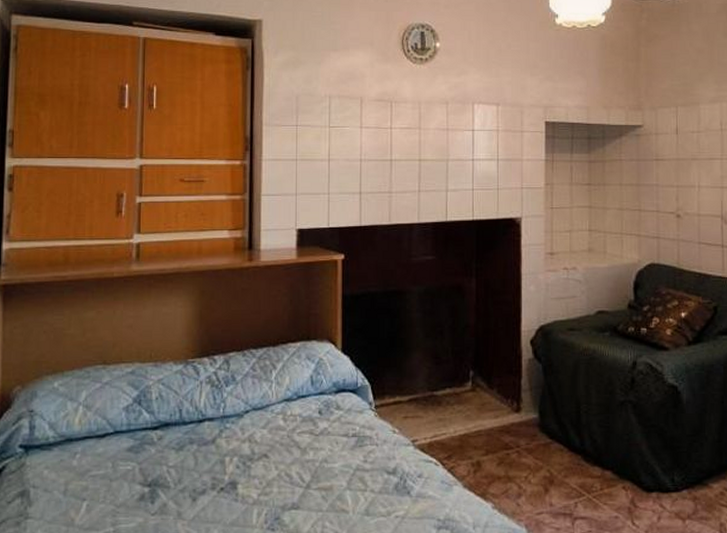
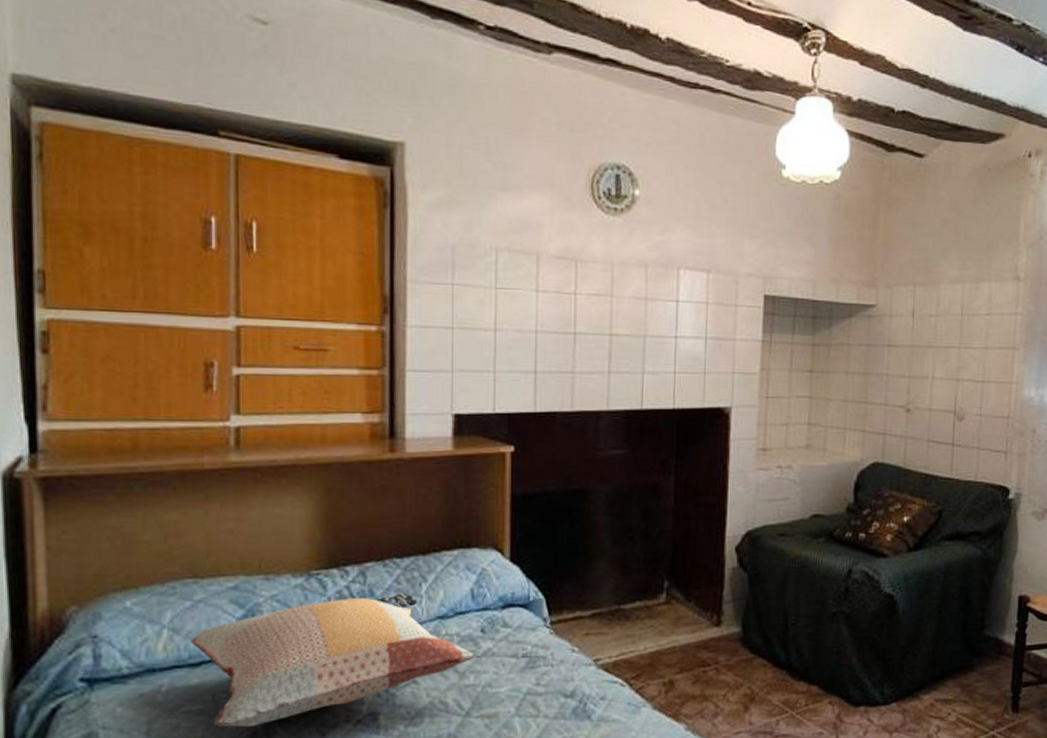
decorative pillow: none [99,379,315,490] -> present [191,593,476,727]

